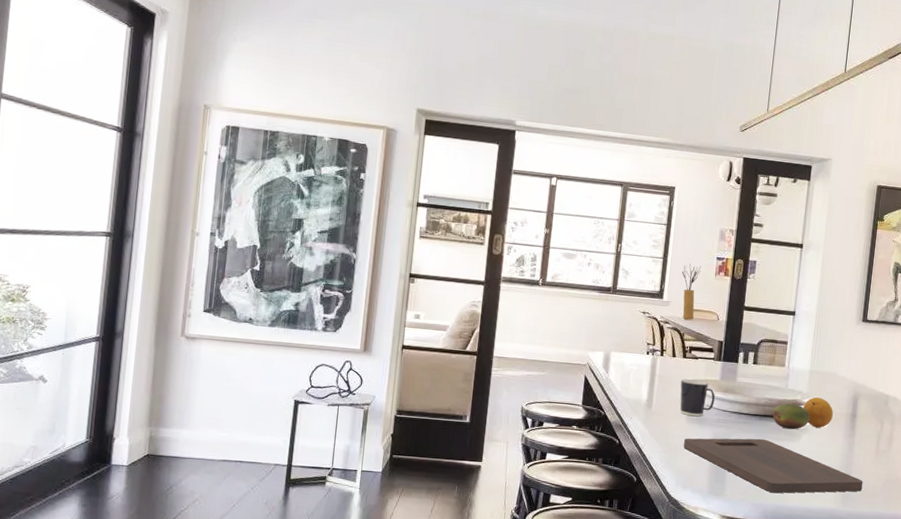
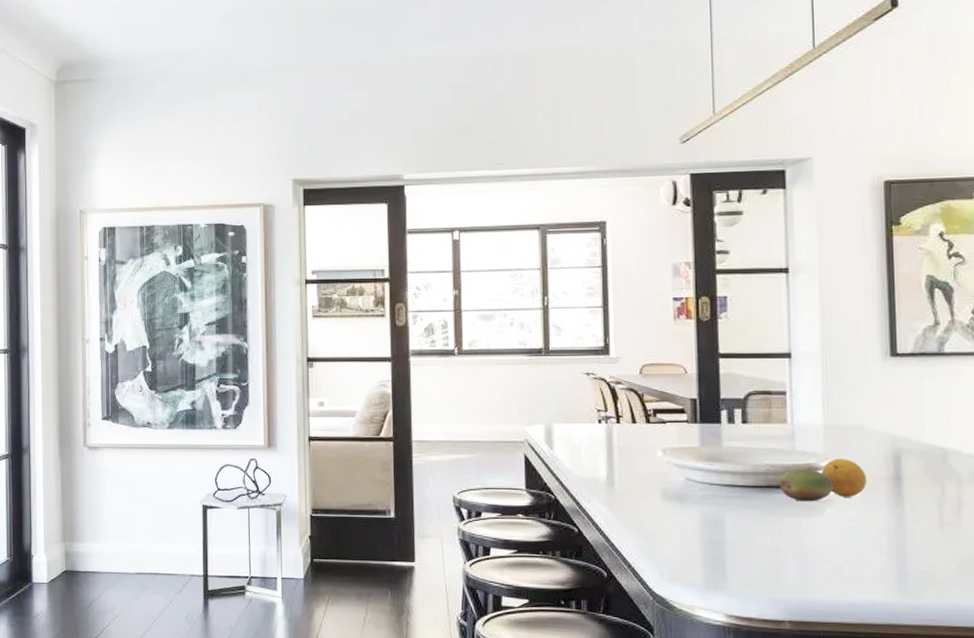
mug: present [680,379,715,417] -> none [647,449,697,494]
vase: present [681,263,701,320] -> none [629,309,654,376]
cutting board: present [683,438,863,494] -> none [663,516,927,585]

